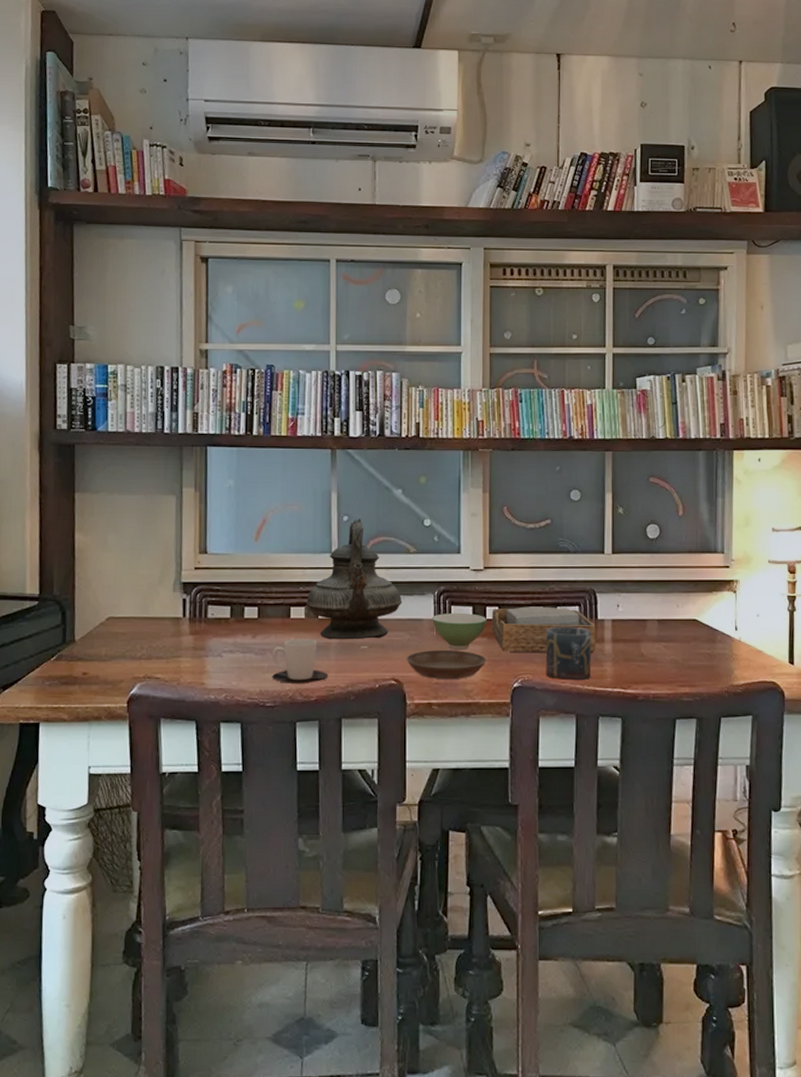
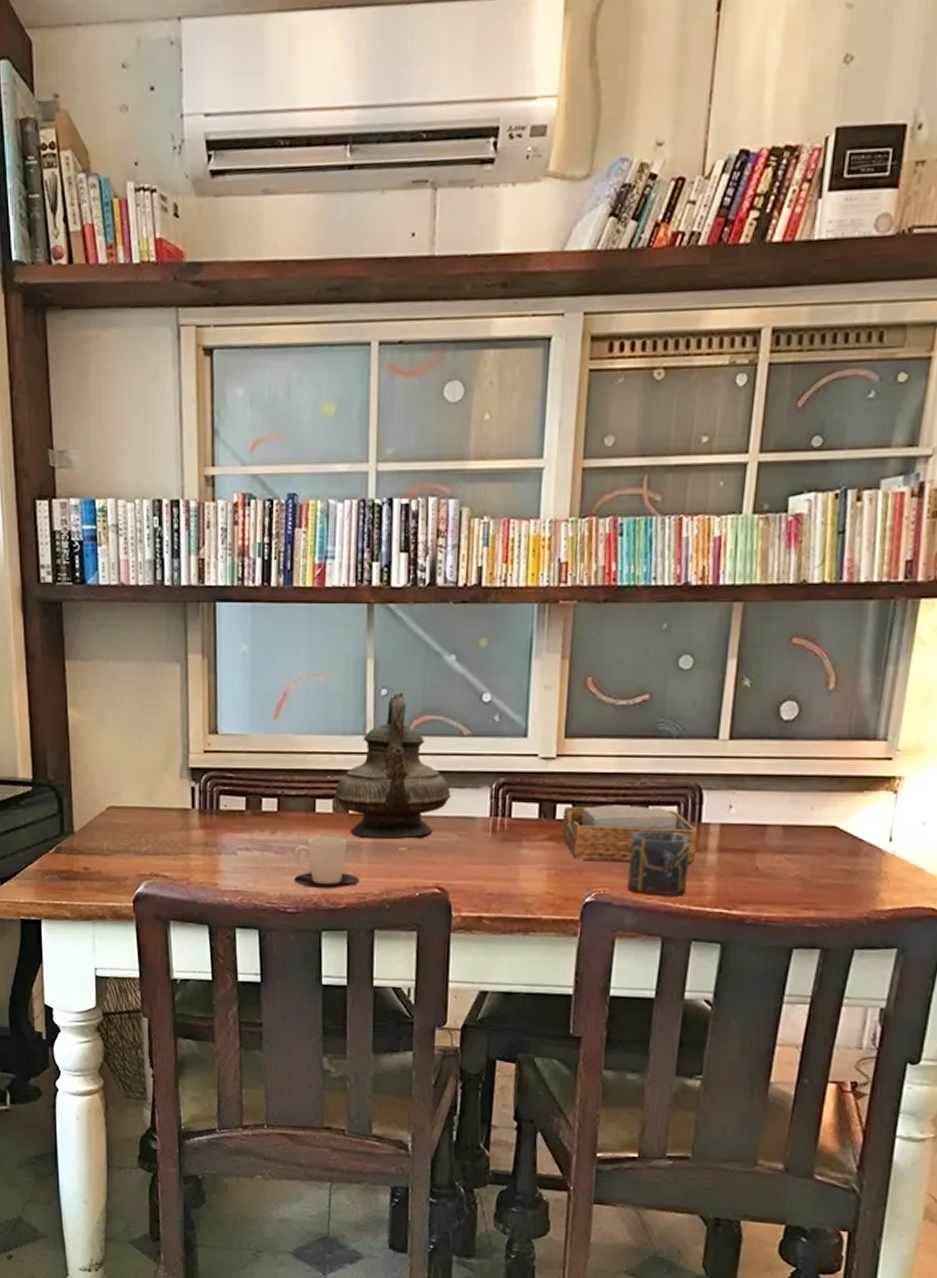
saucer: present [406,650,487,679] -> none [453,855,553,890]
bowl: present [432,613,487,650] -> none [487,811,556,856]

